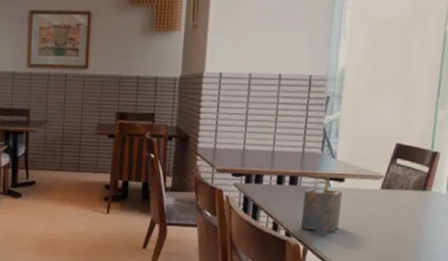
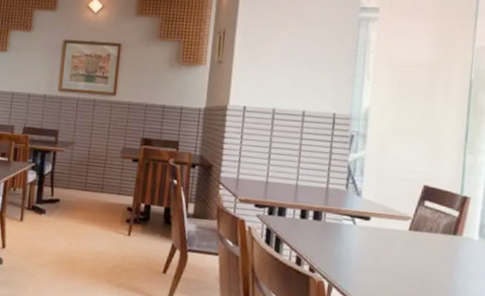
napkin holder: present [300,176,343,232] -> none [324,213,369,271]

